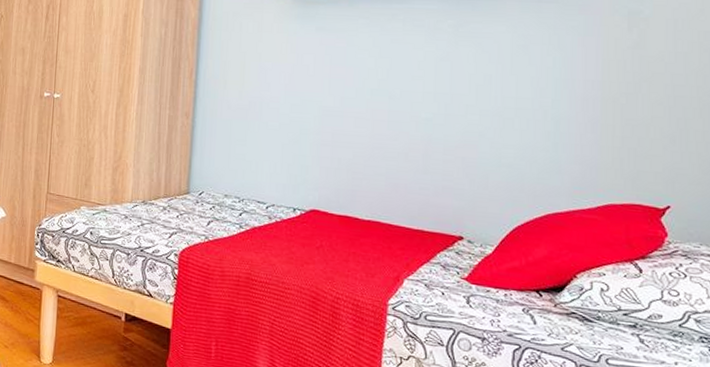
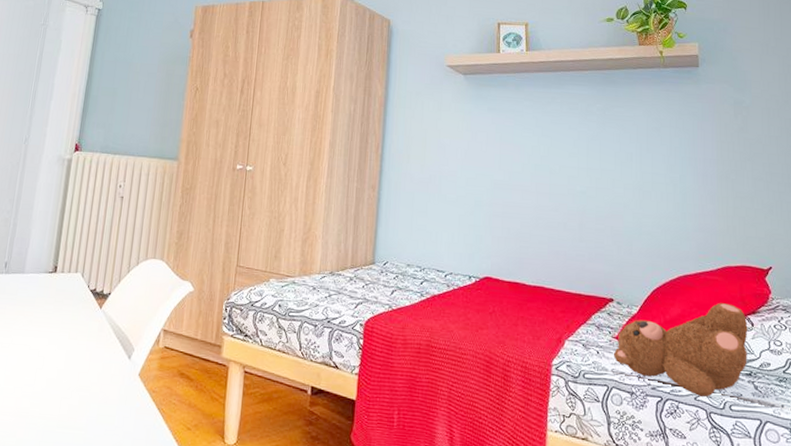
teddy bear: none [461,244,634,349] -> present [613,302,748,398]

